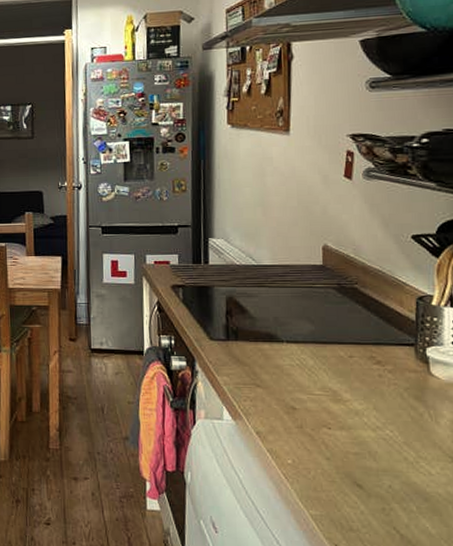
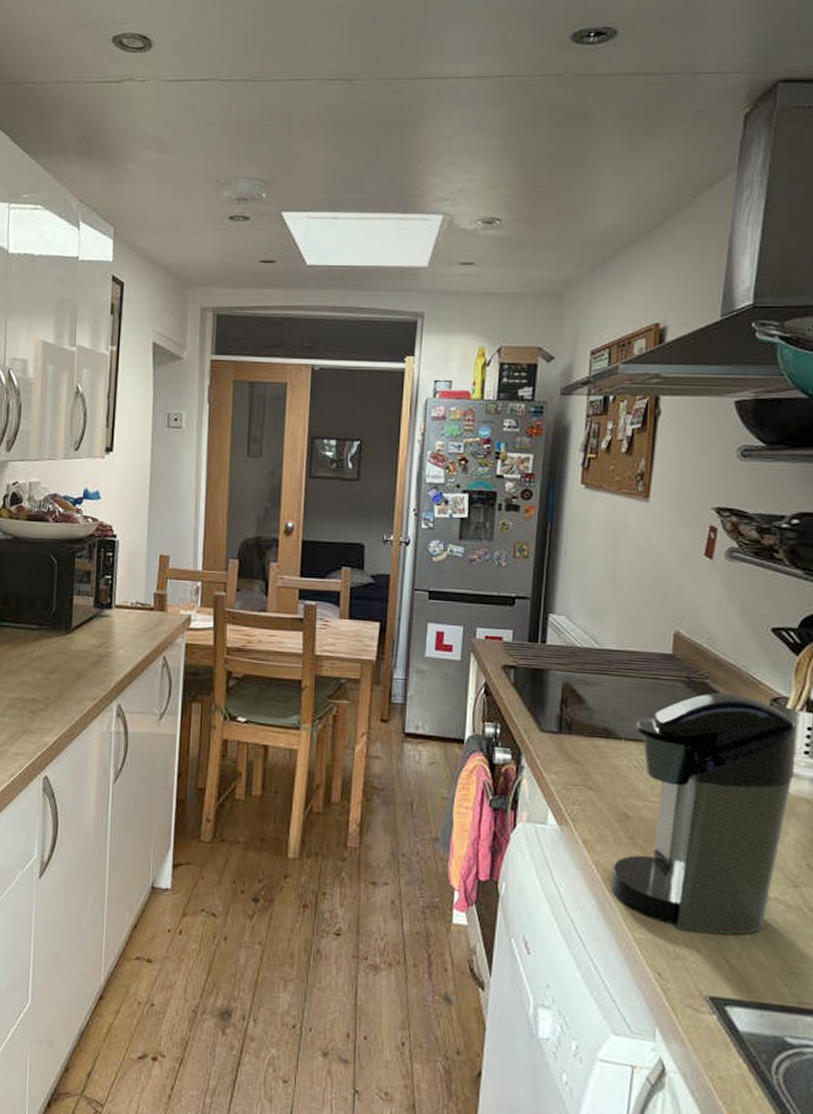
coffee maker: none [284,295,445,508] -> present [610,692,796,935]

